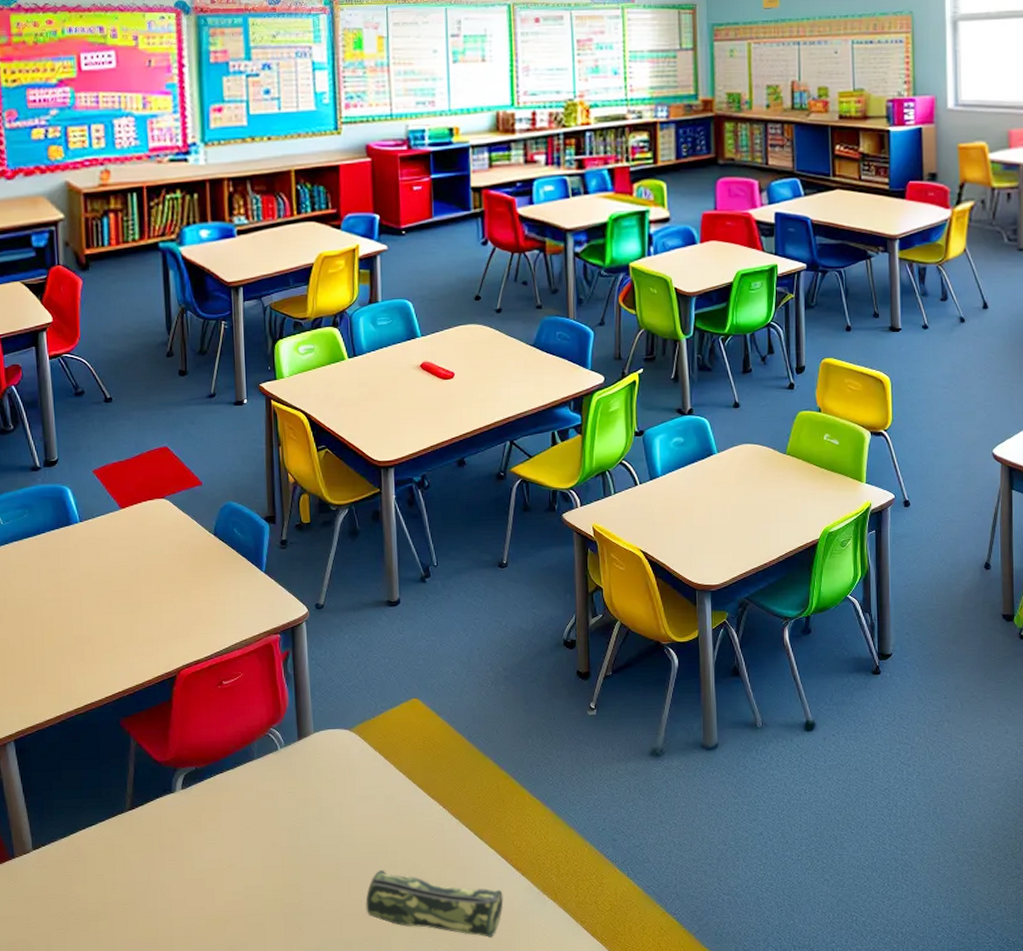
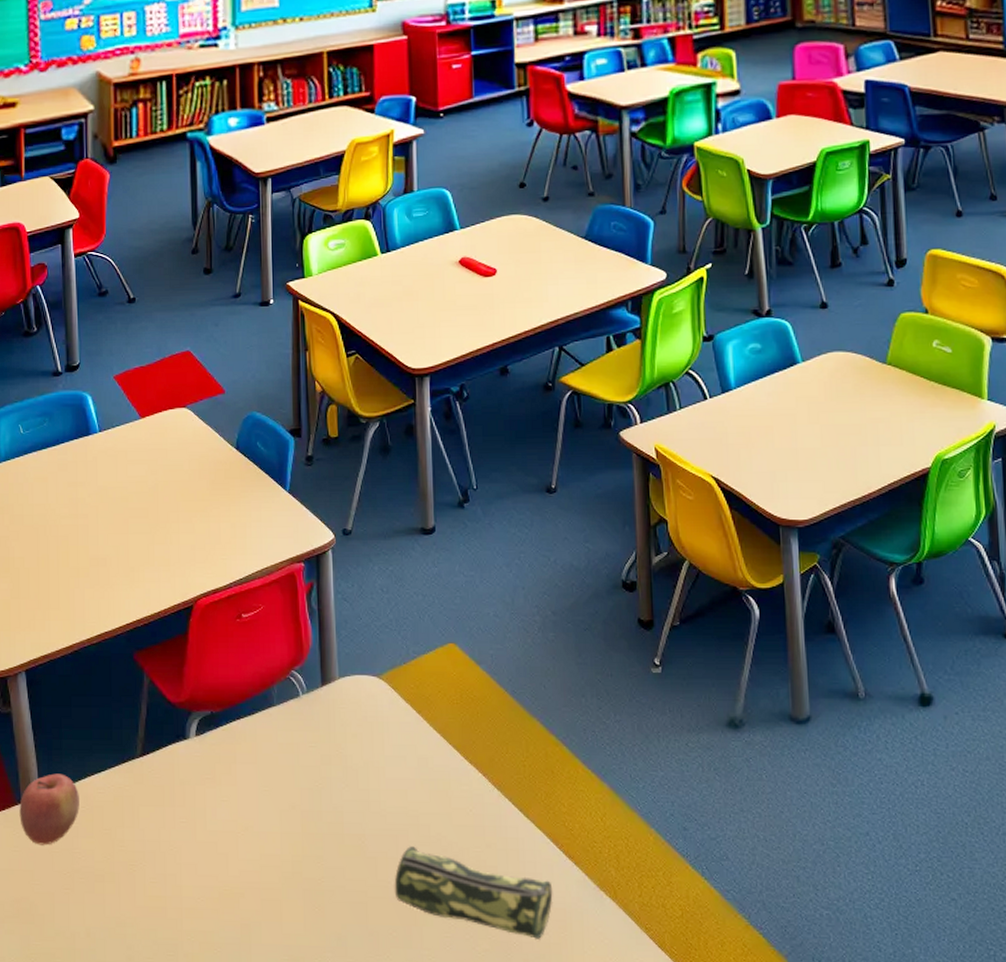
apple: none [13,830,72,894] -> present [19,773,80,846]

